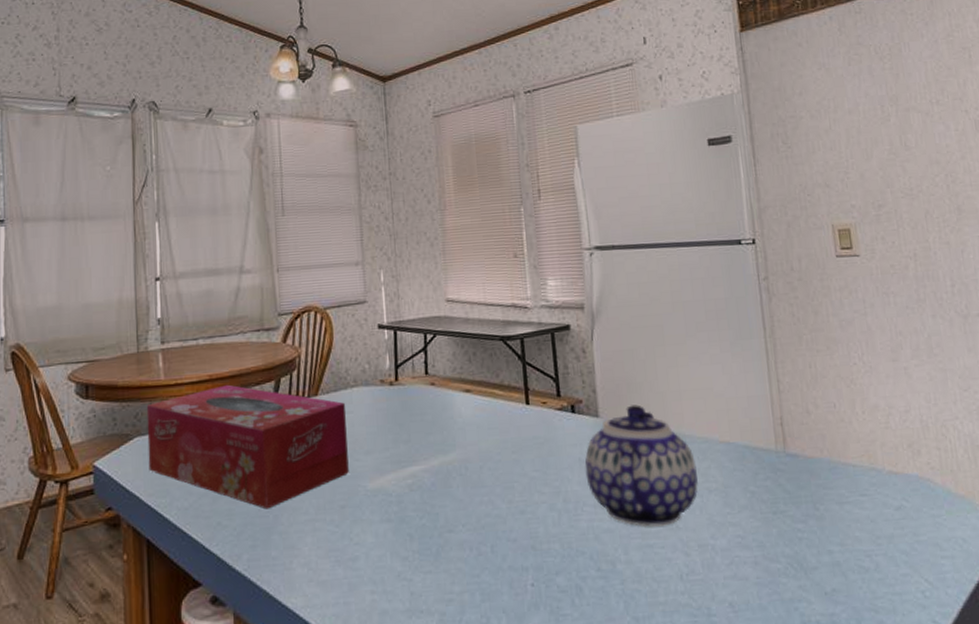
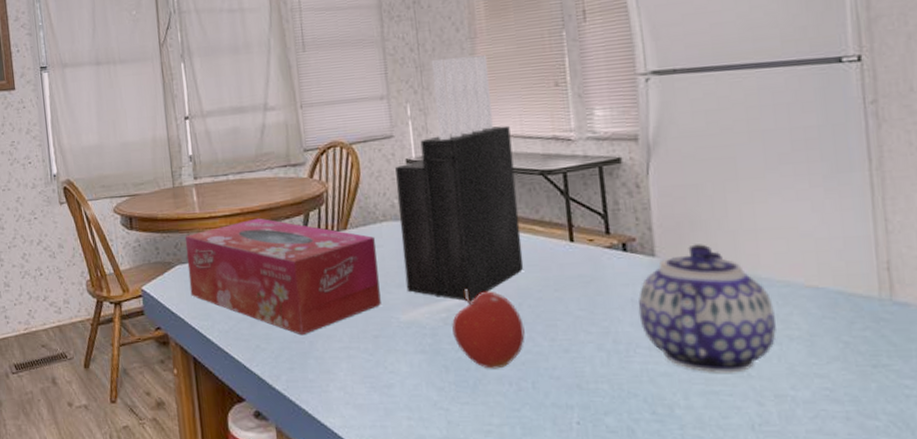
knife block: none [368,226,485,467] -> present [395,55,524,302]
fruit: none [417,454,485,535] -> present [452,289,525,369]

